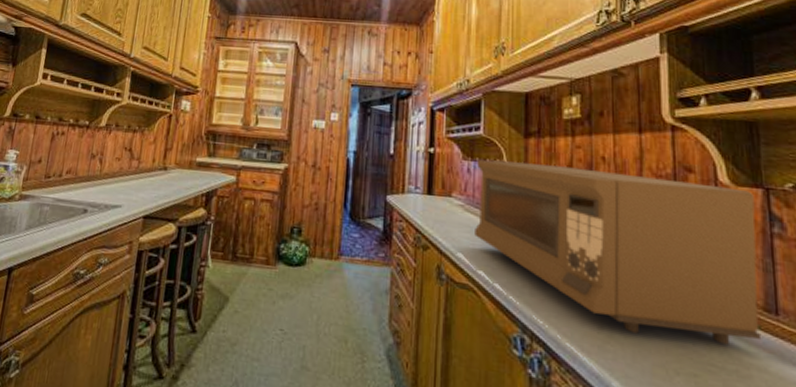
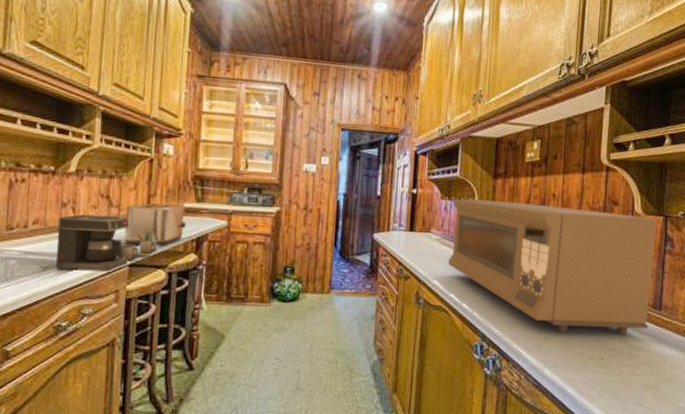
coffee maker: none [81,165,171,223] -> present [55,214,158,272]
toaster: none [141,156,198,200] -> present [124,203,187,246]

